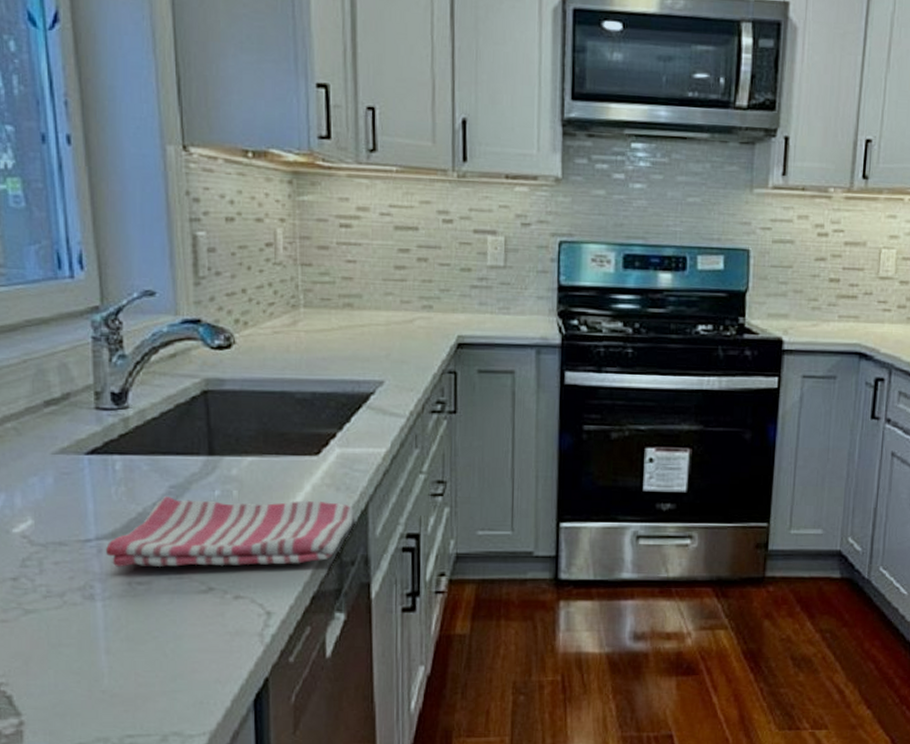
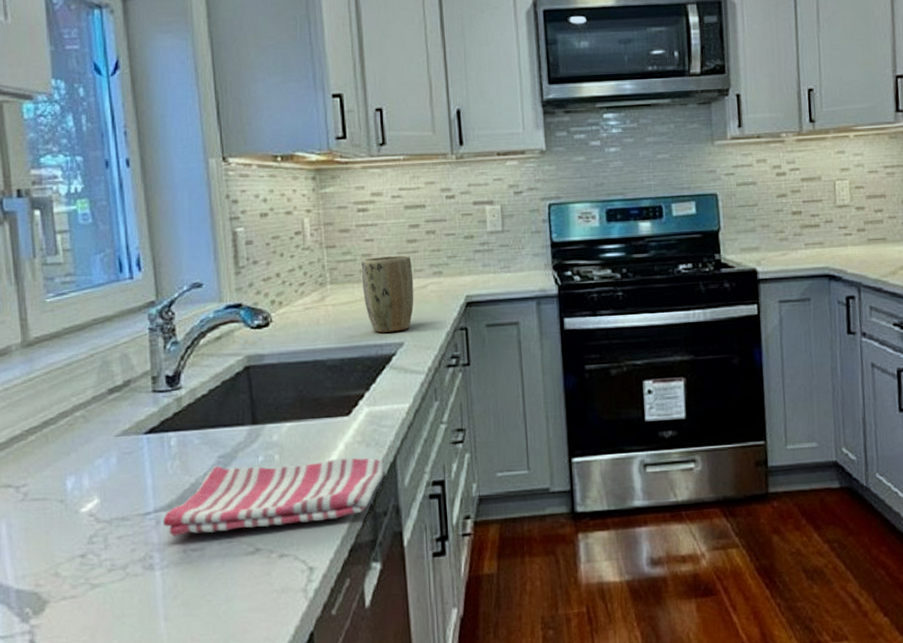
plant pot: none [341,281,399,368] -> present [362,255,414,333]

